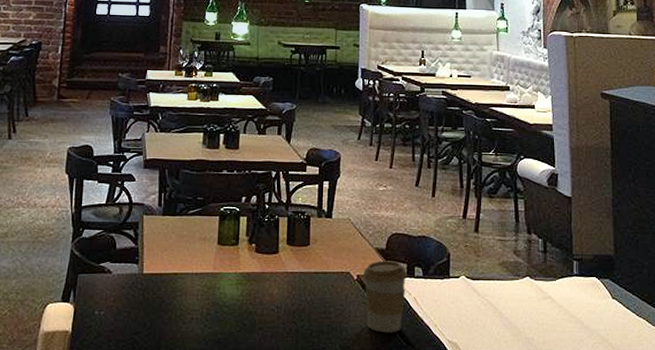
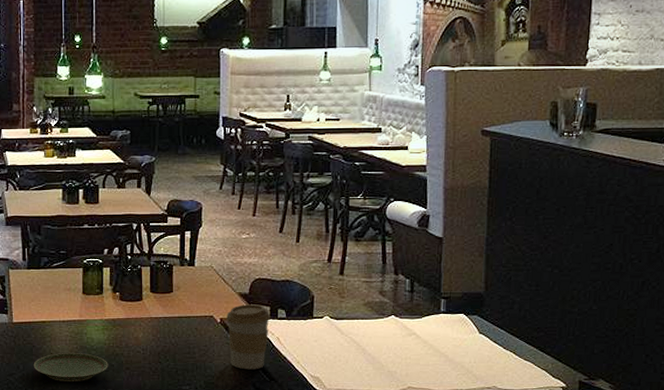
plate: none [161,309,241,343] -> present [33,353,108,382]

